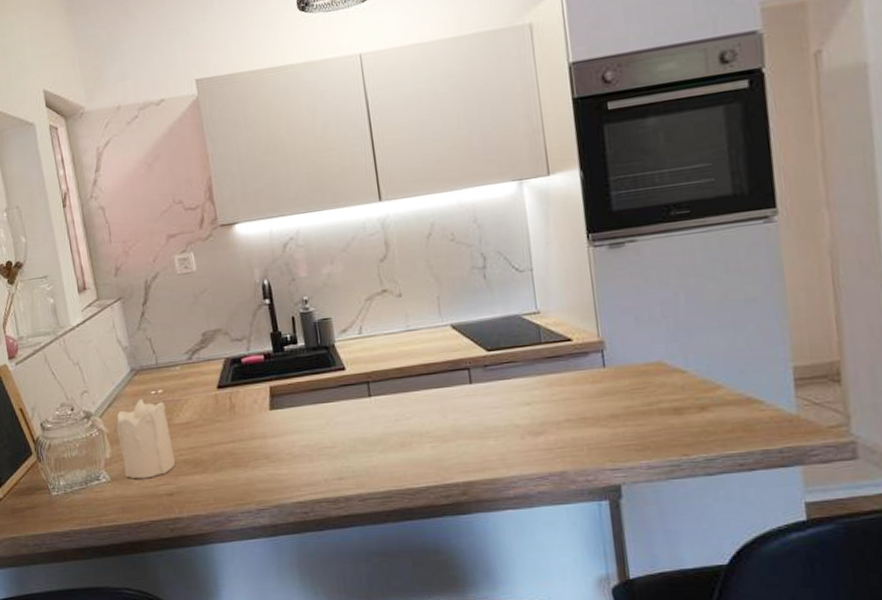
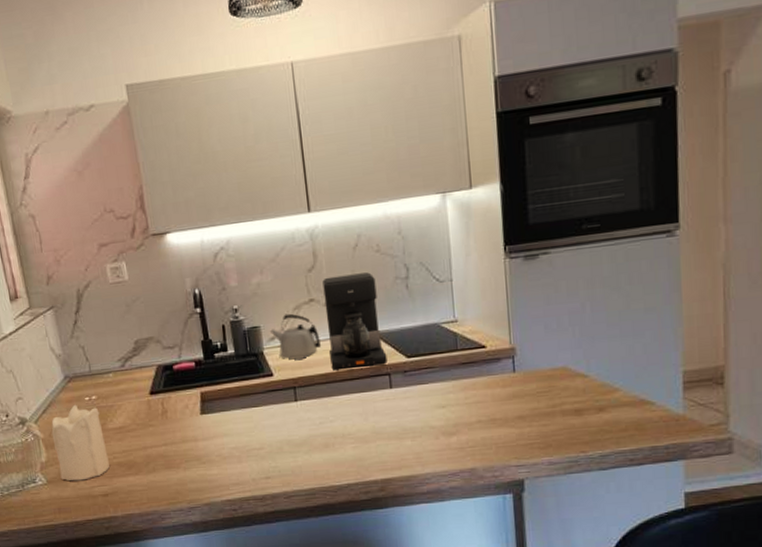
kettle: none [340,304,396,354] -> present [269,313,322,361]
coffee maker: none [395,262,466,365] -> present [322,272,388,371]

